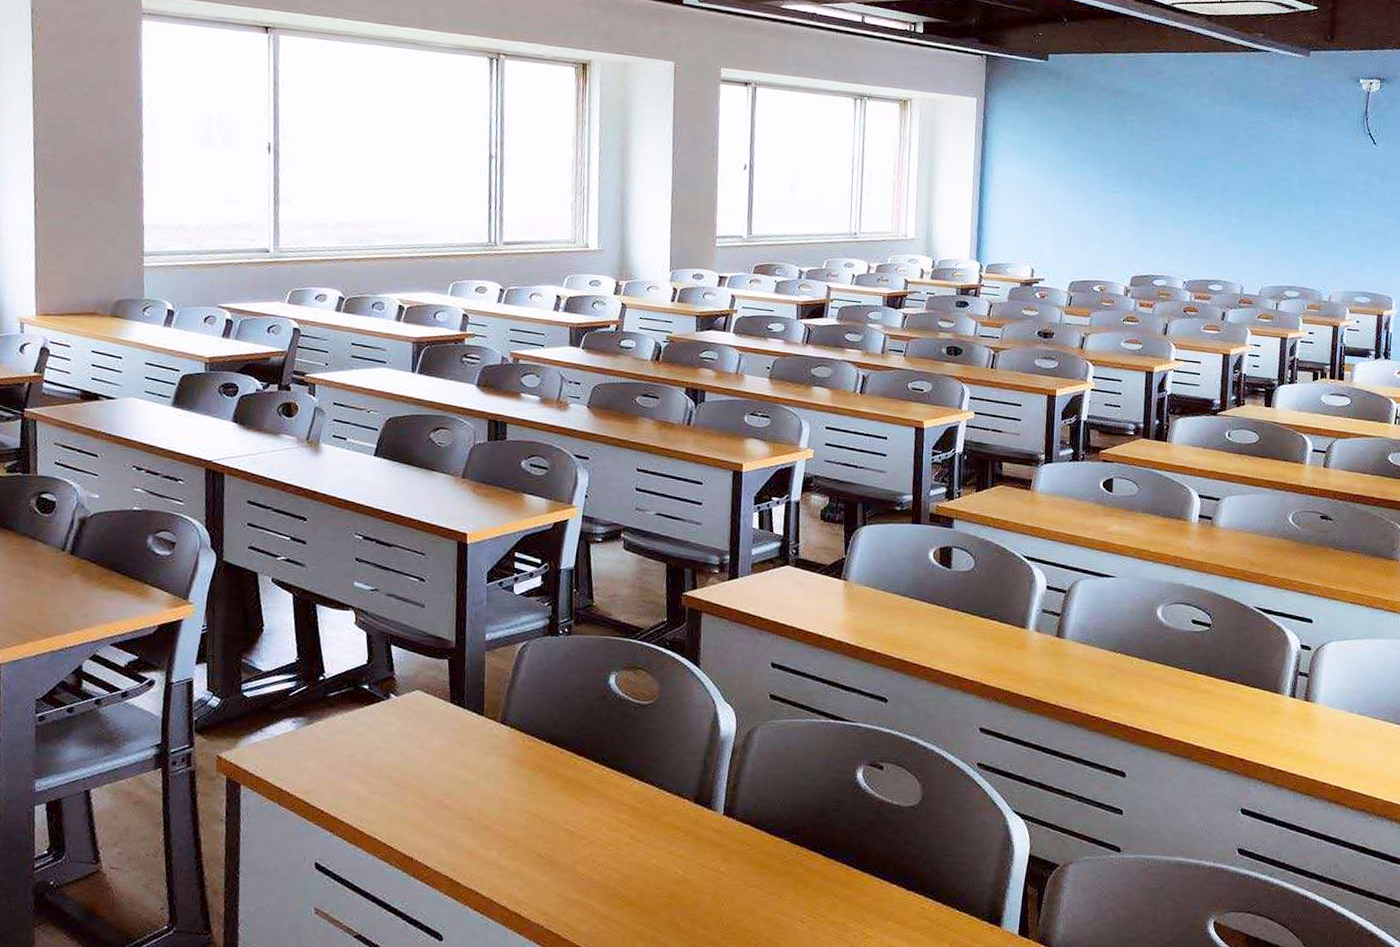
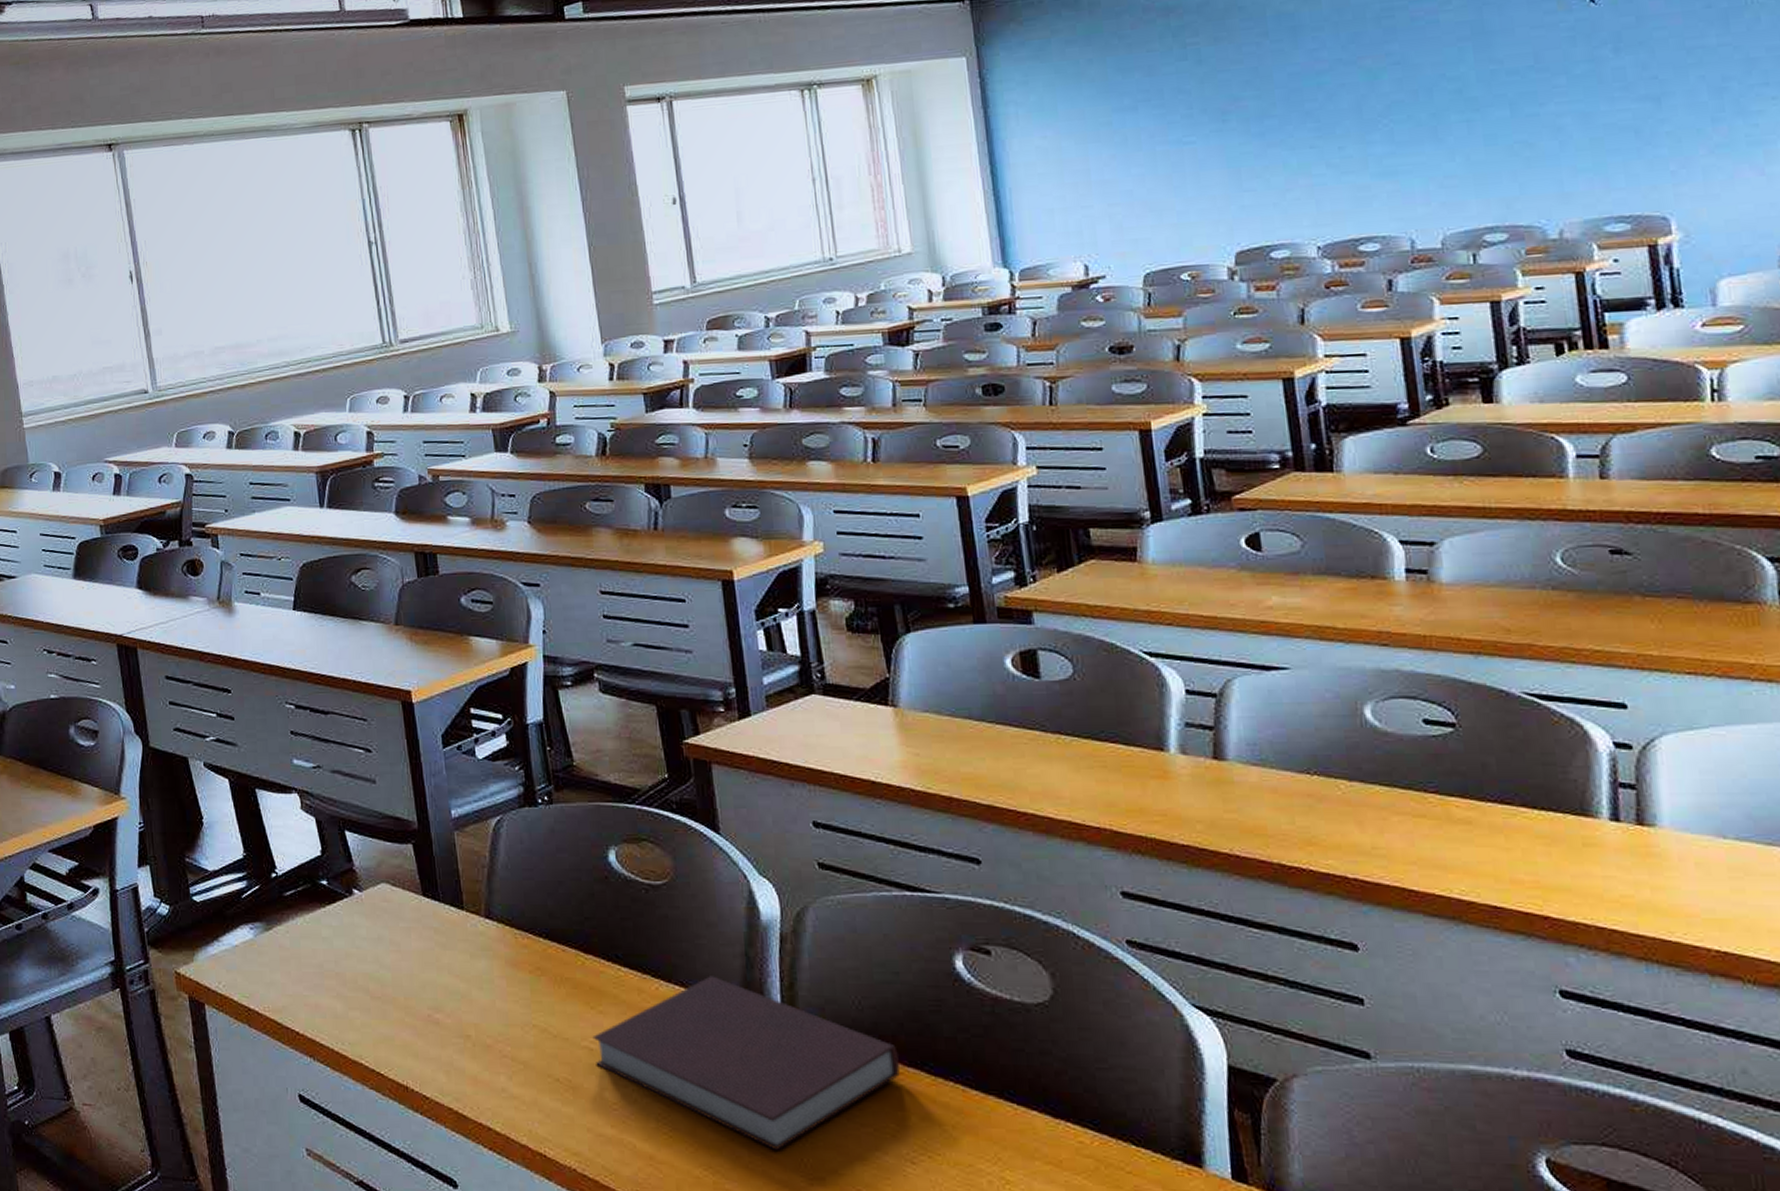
notebook: none [573,777,805,913] -> present [592,976,900,1151]

